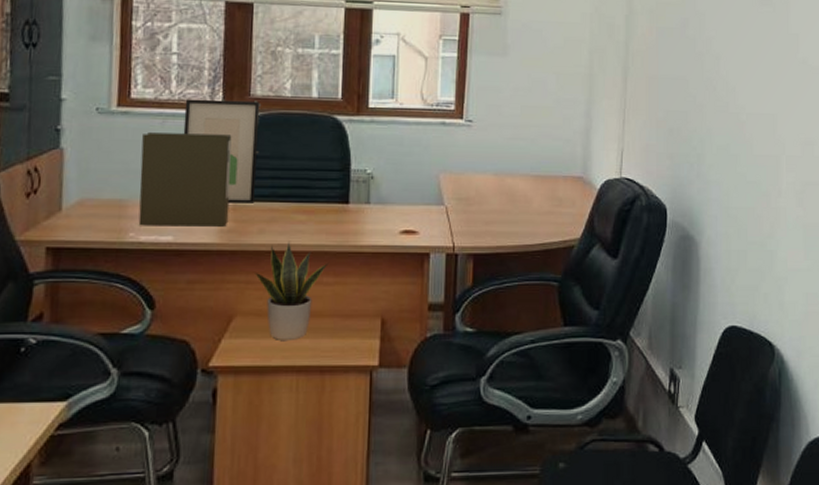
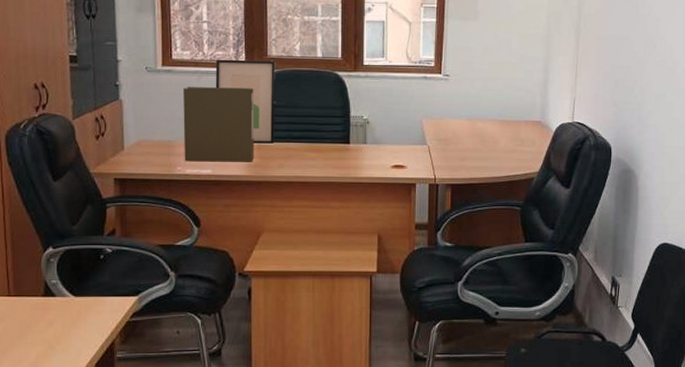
potted plant: present [255,240,329,342] -> none [277,173,335,252]

